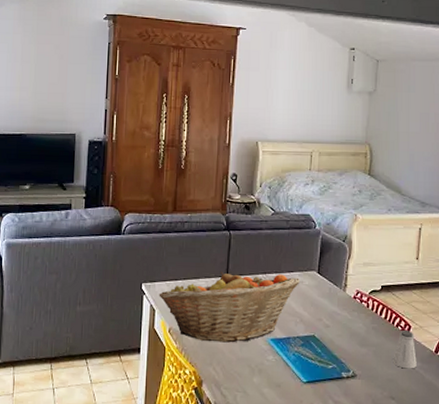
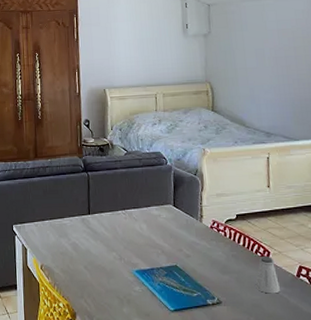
fruit basket: present [159,271,301,343] -> none [29,209,158,276]

